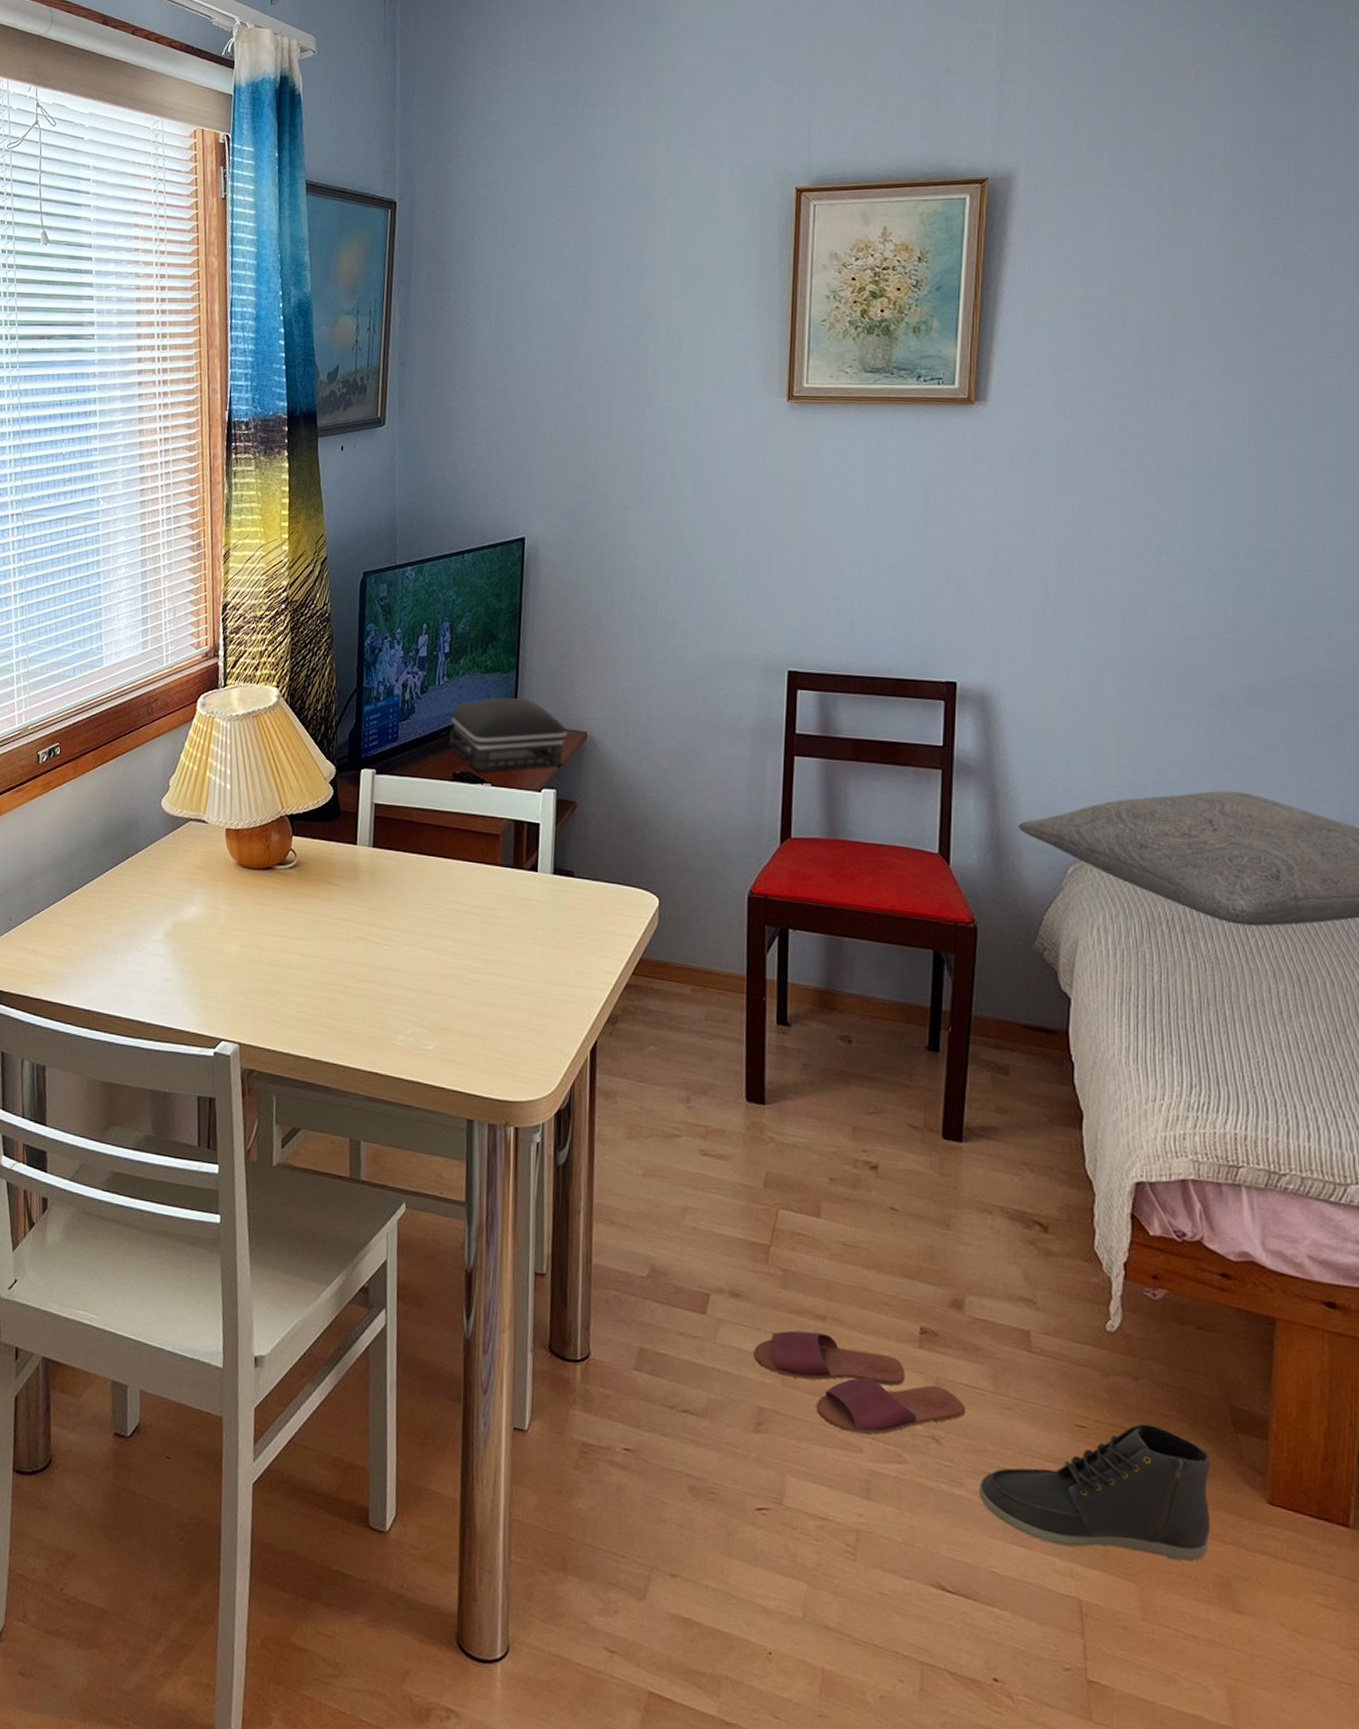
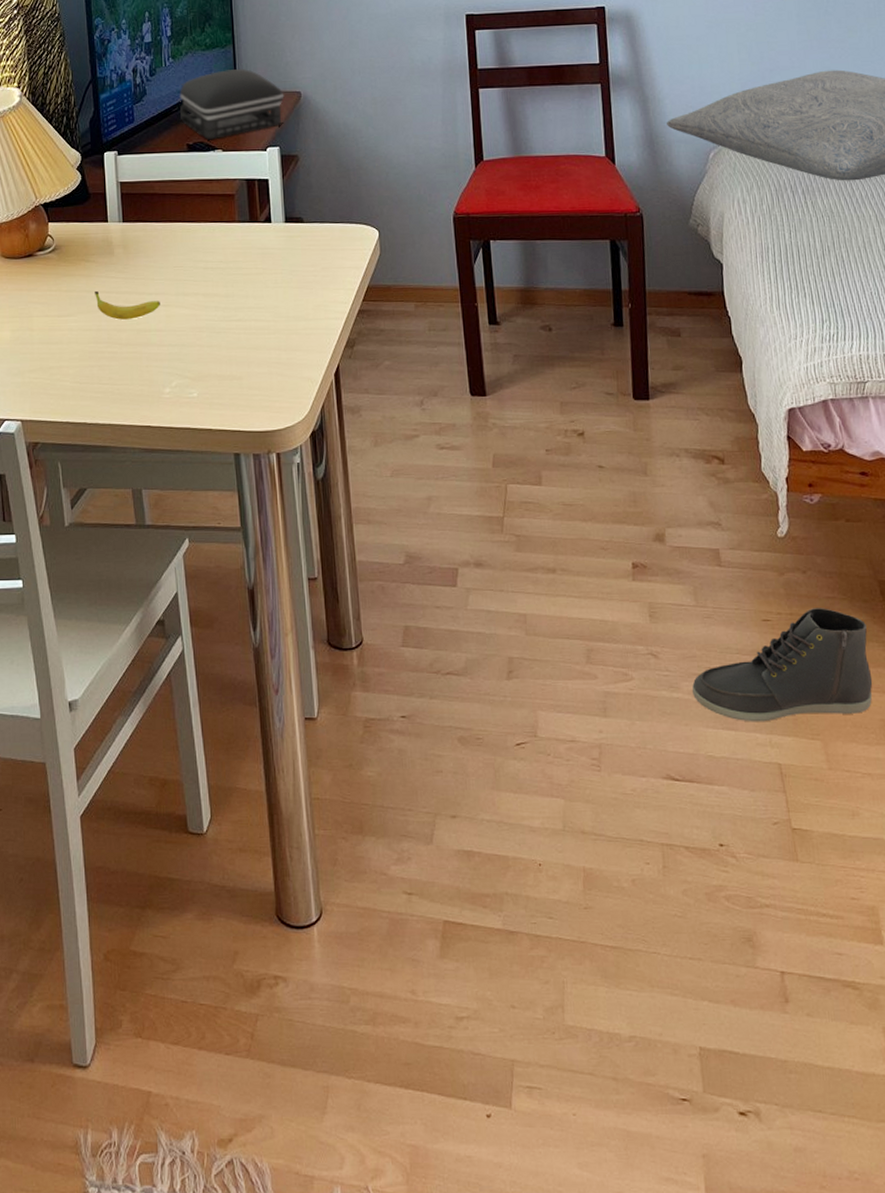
fruit: none [333,916,404,954] -> present [95,290,160,320]
slippers: present [754,1330,966,1434] -> none [500,584,676,663]

